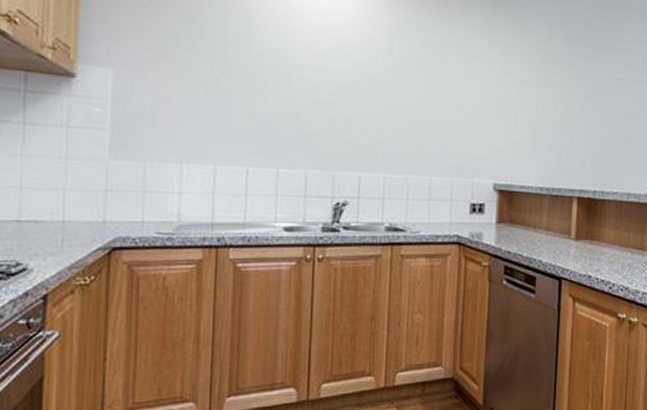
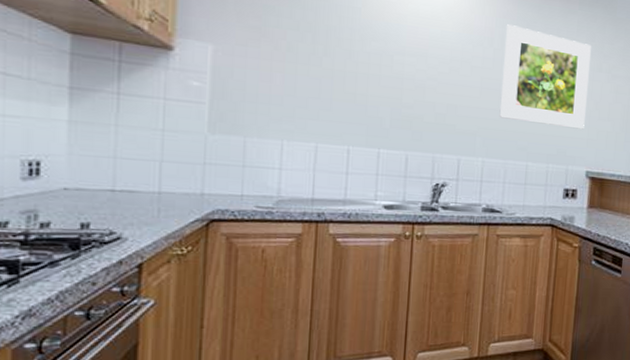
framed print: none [400,32,495,139] -> present [499,24,591,130]

